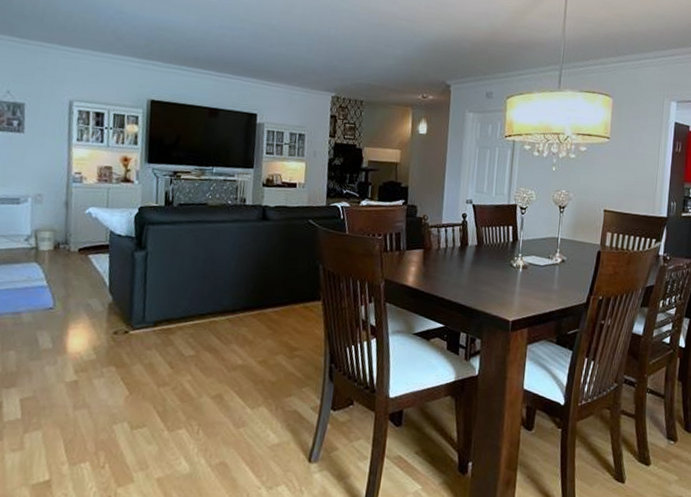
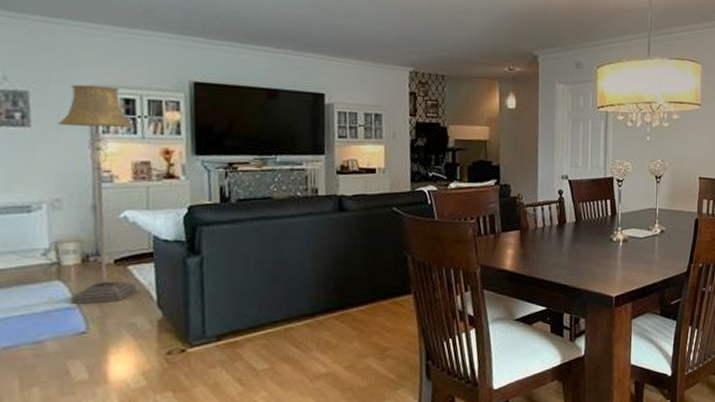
floor lamp: none [43,99,101,284] -> present [58,84,137,304]

